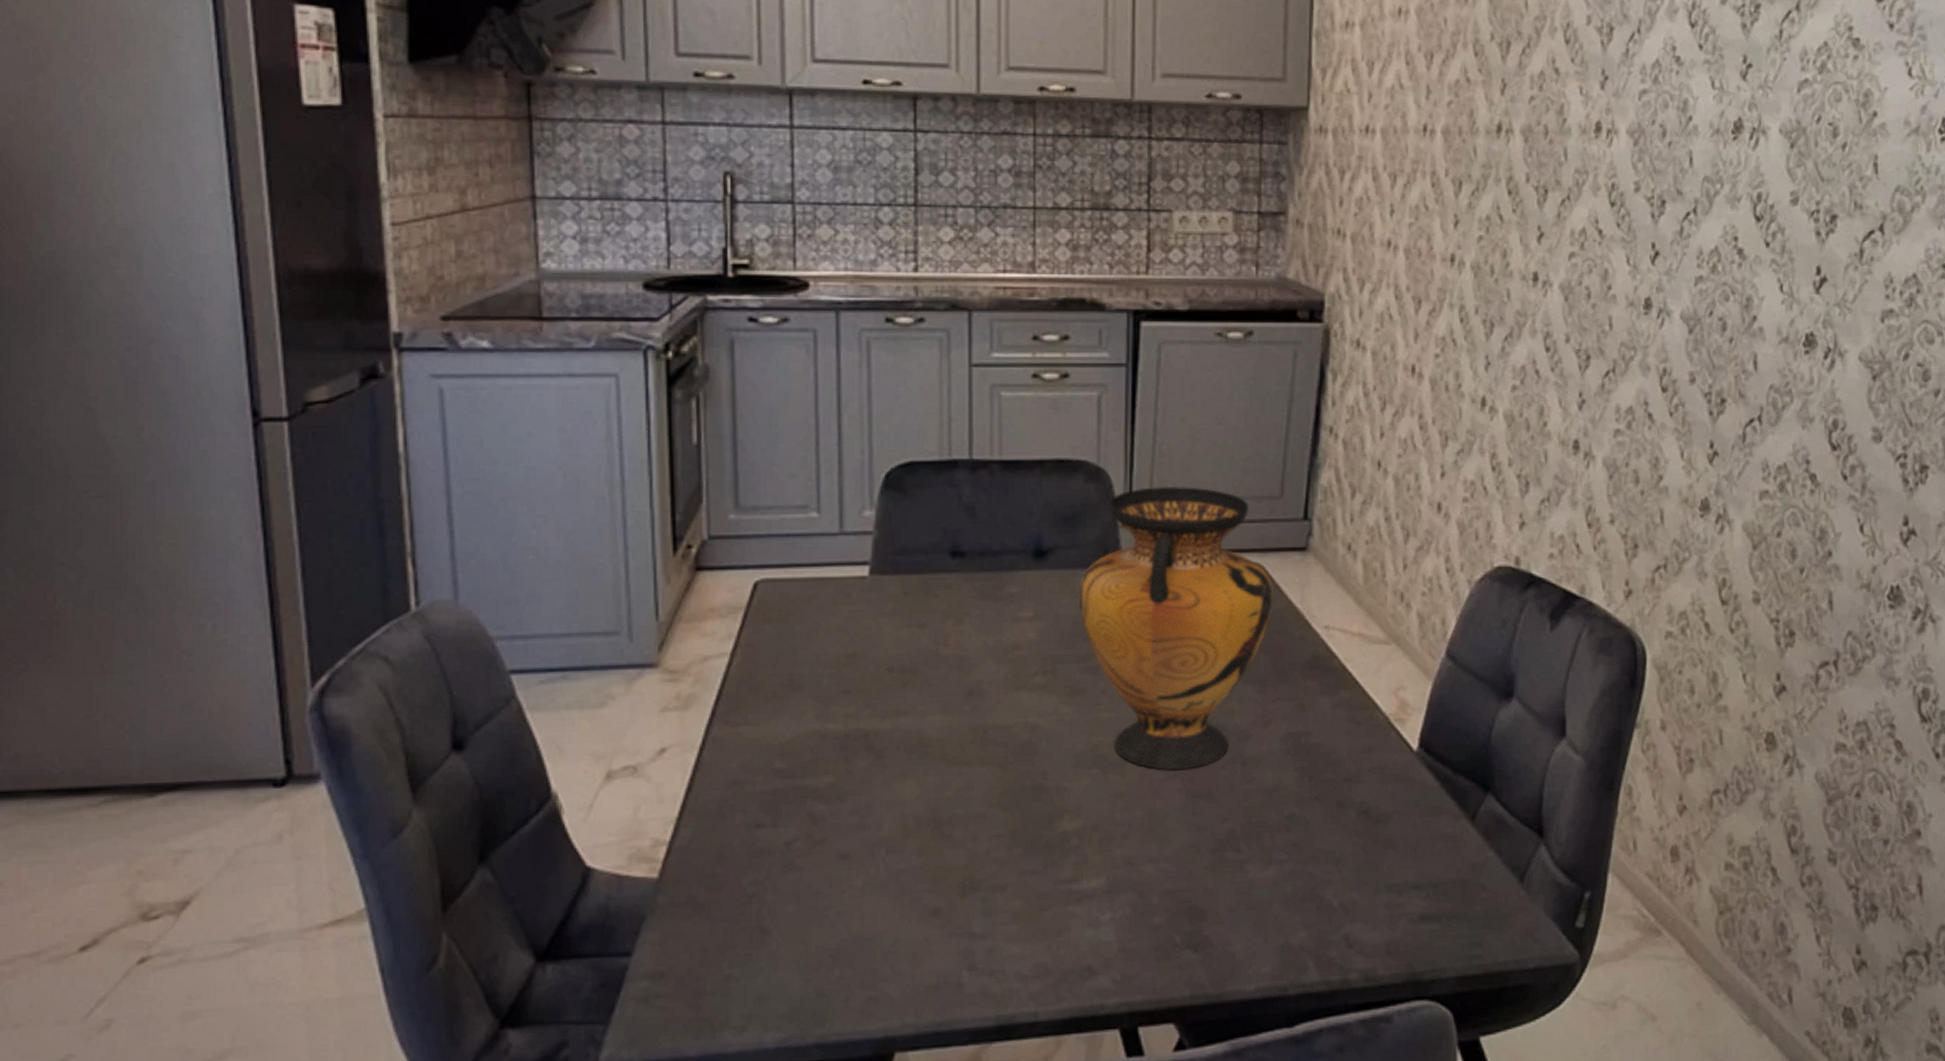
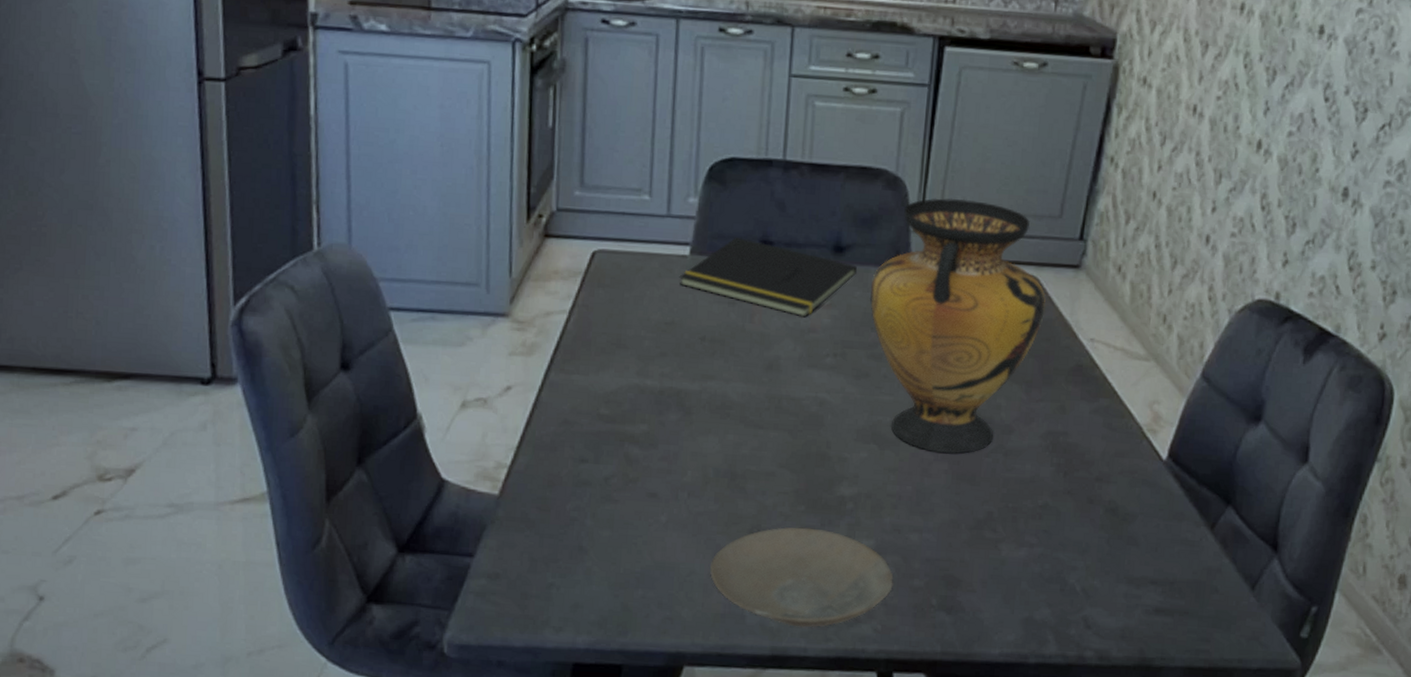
notepad: none [858,551,1063,634] -> present [679,237,858,318]
plate: none [918,872,1130,989] -> present [710,527,894,628]

